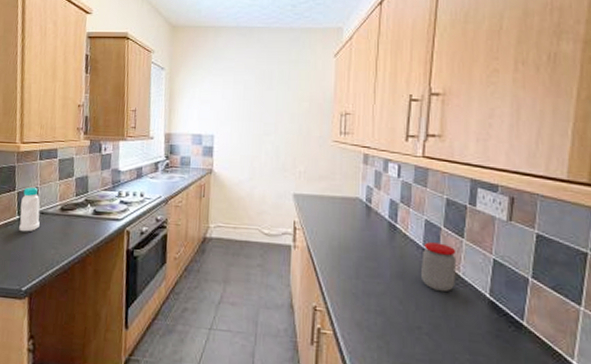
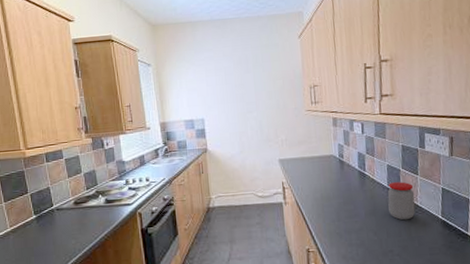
bottle: present [19,187,40,232] -> none [35,188,57,229]

